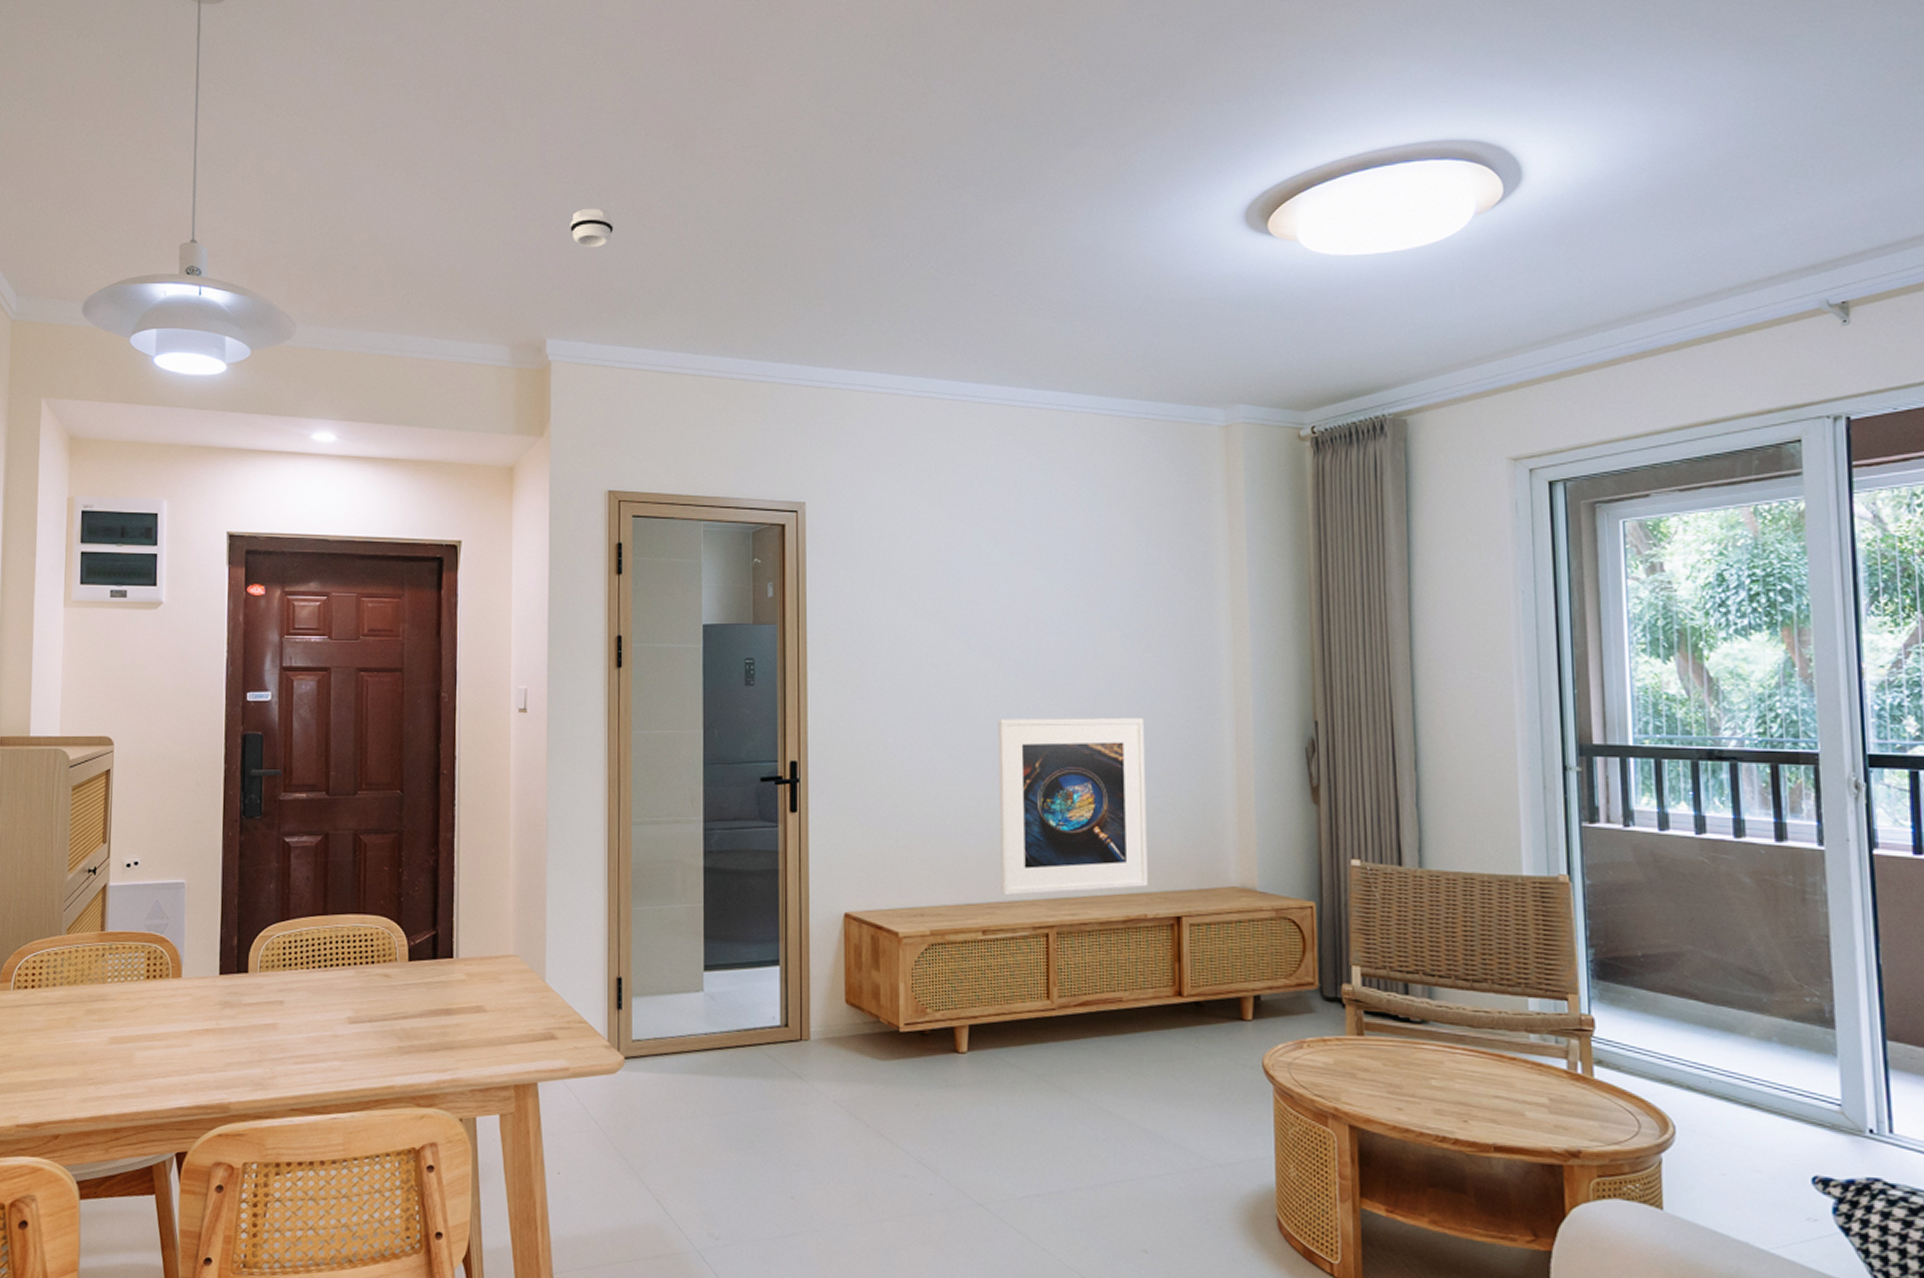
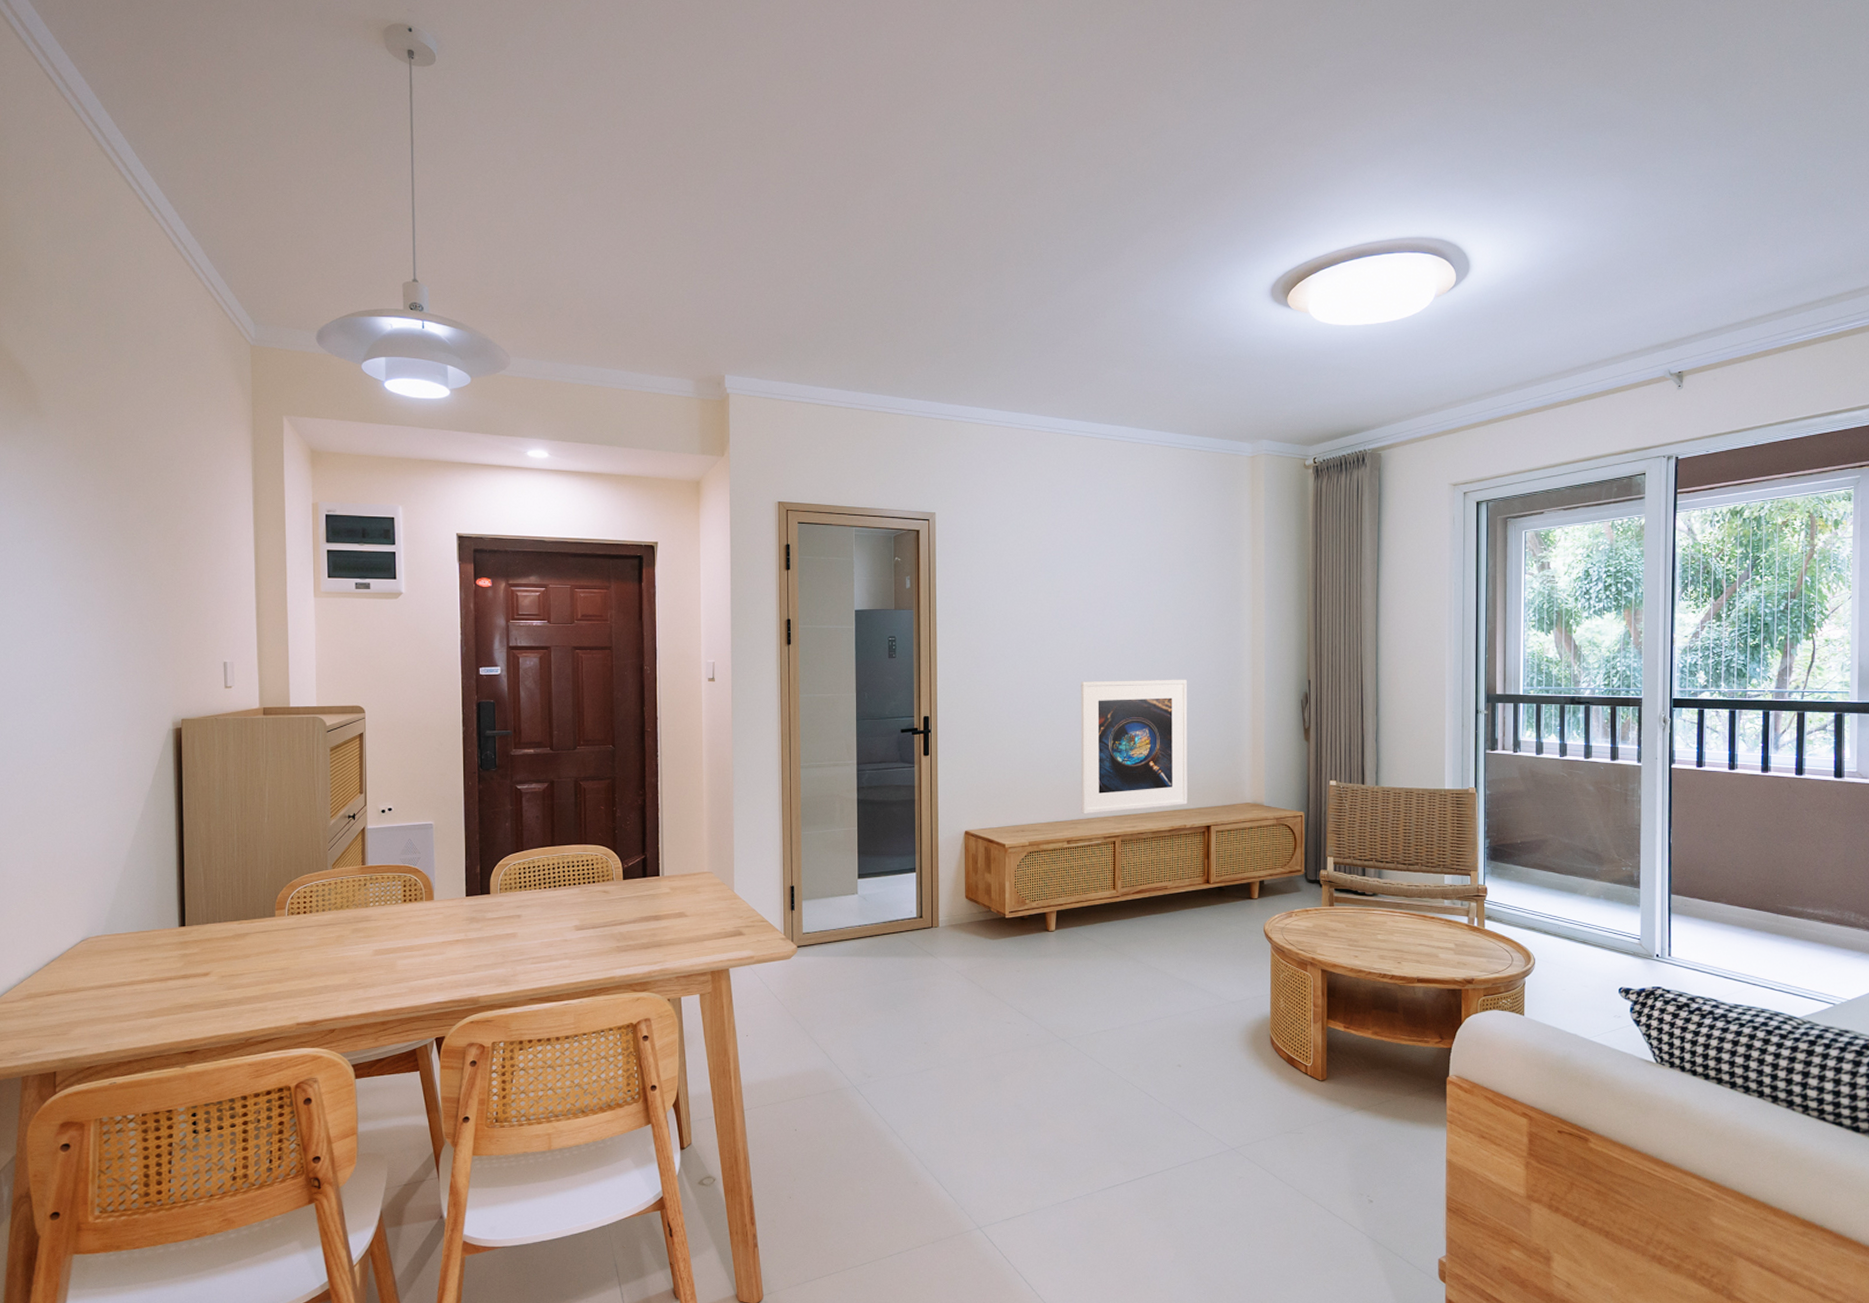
smoke detector: present [570,208,614,248] -> none [743,264,779,299]

